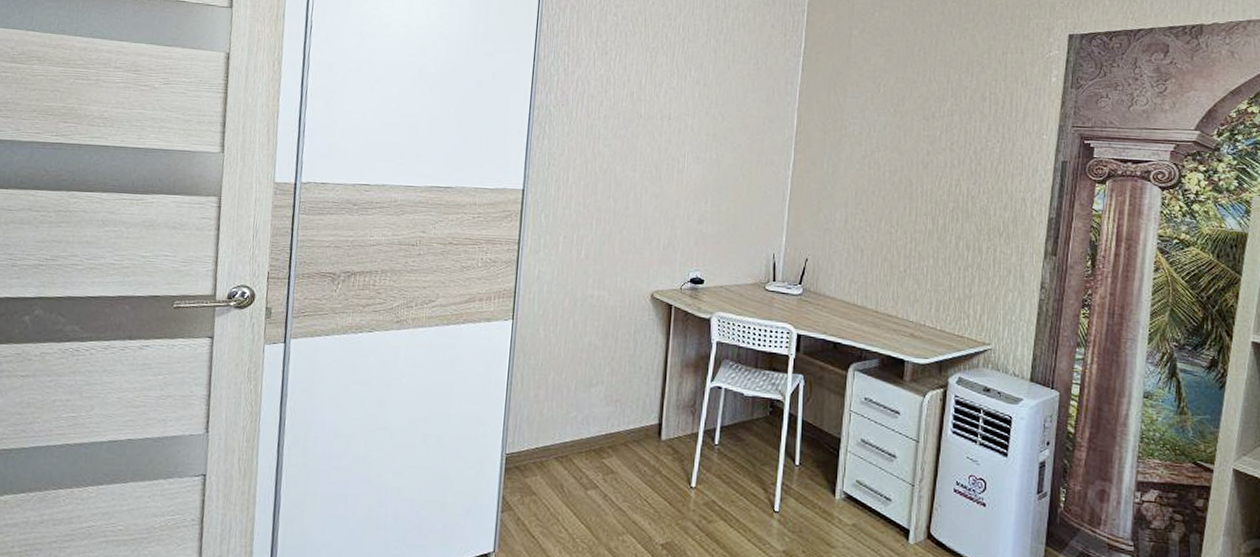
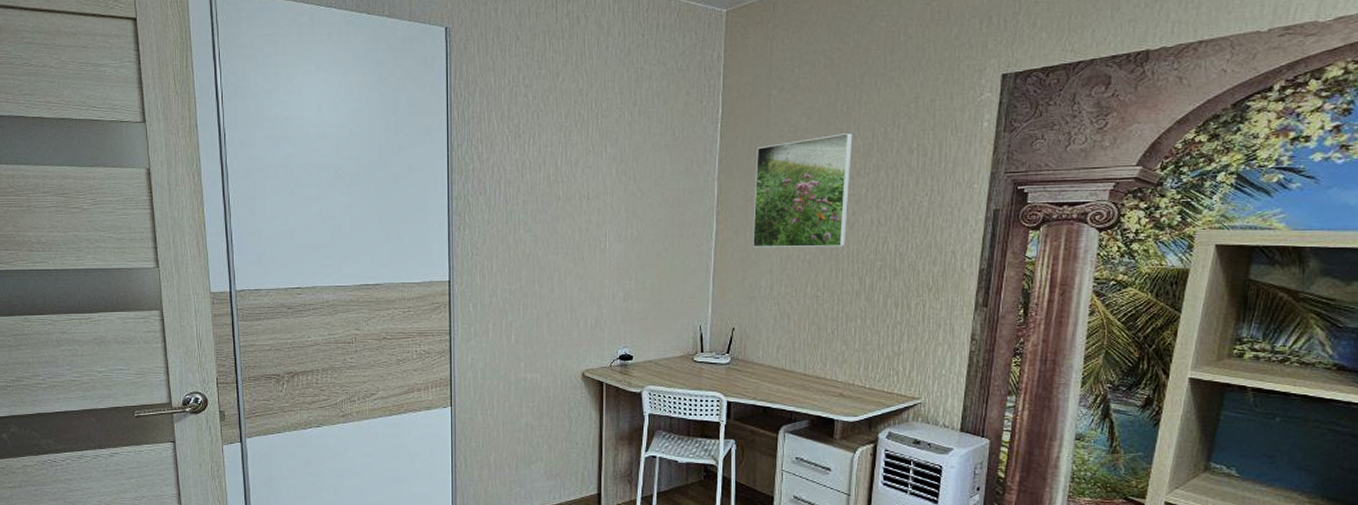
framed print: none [828,77,929,186] -> present [752,133,853,248]

